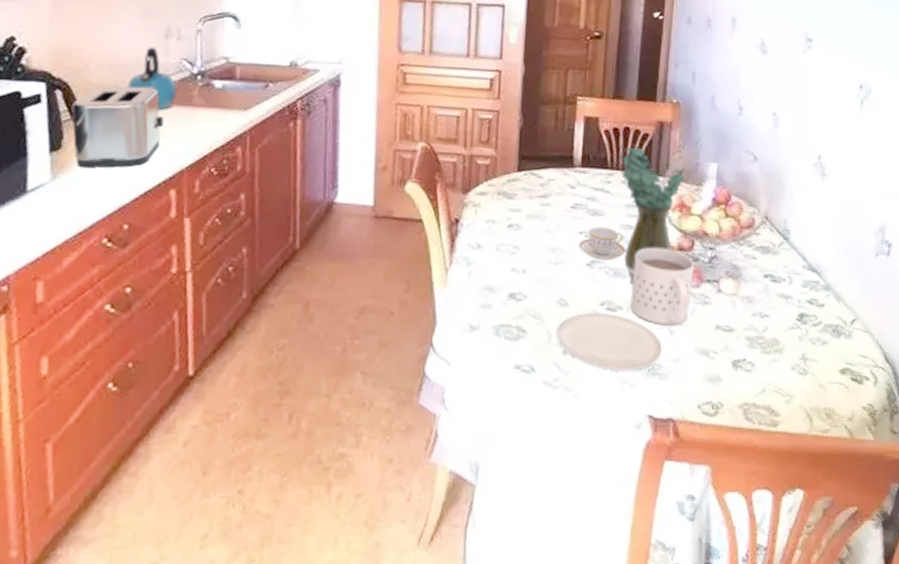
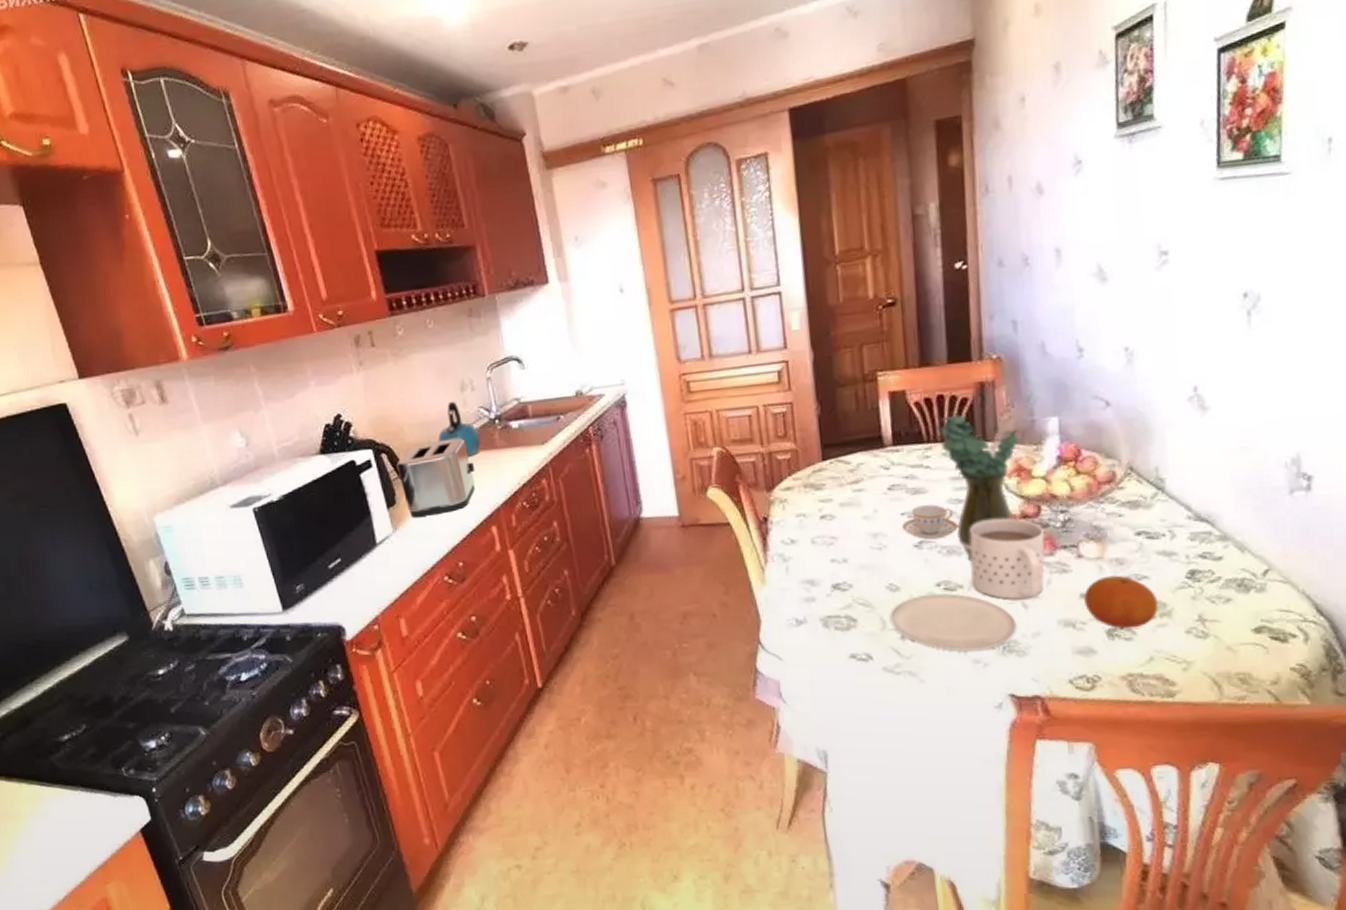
fruit: none [717,311,774,361] -> present [1083,575,1159,629]

